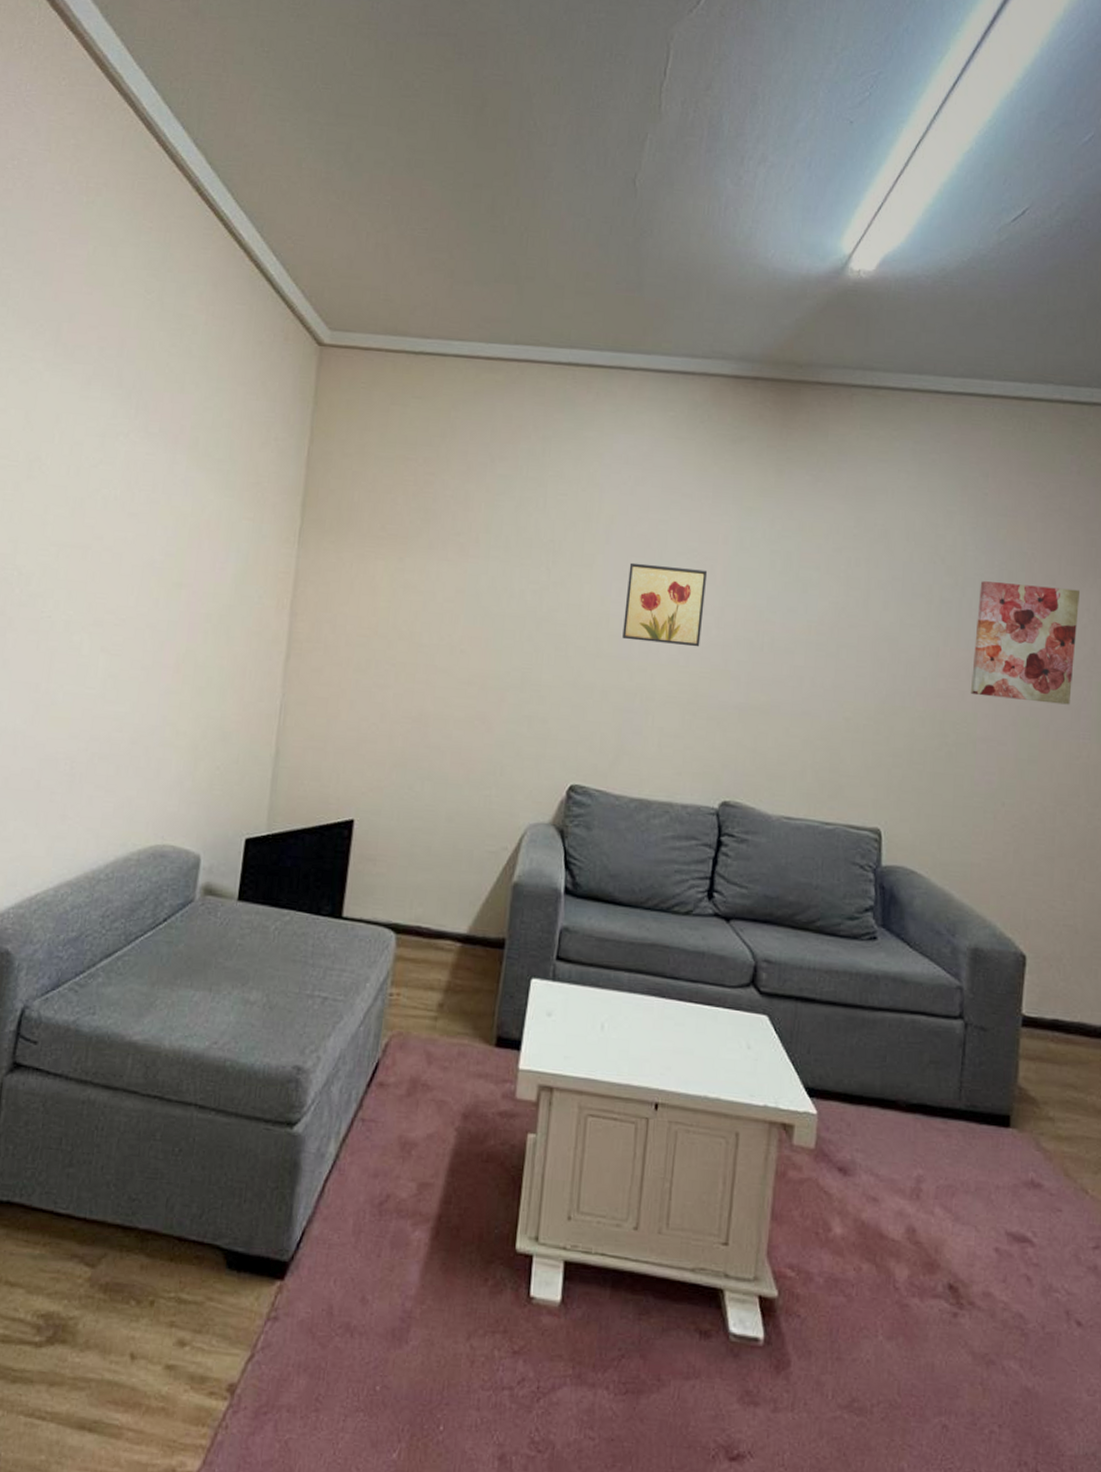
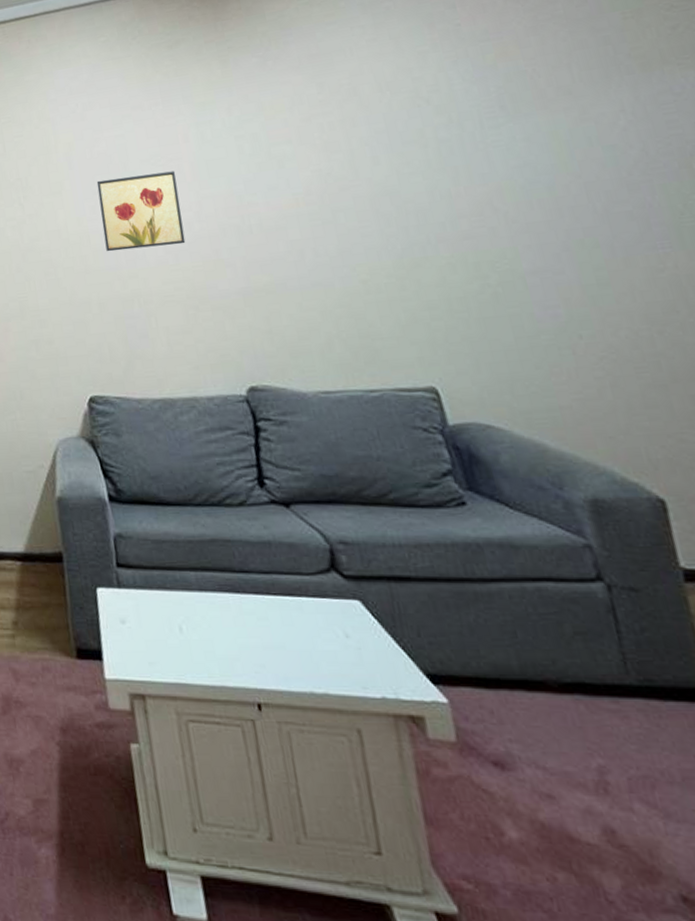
wall art: present [971,580,1080,705] -> none [479,93,633,229]

